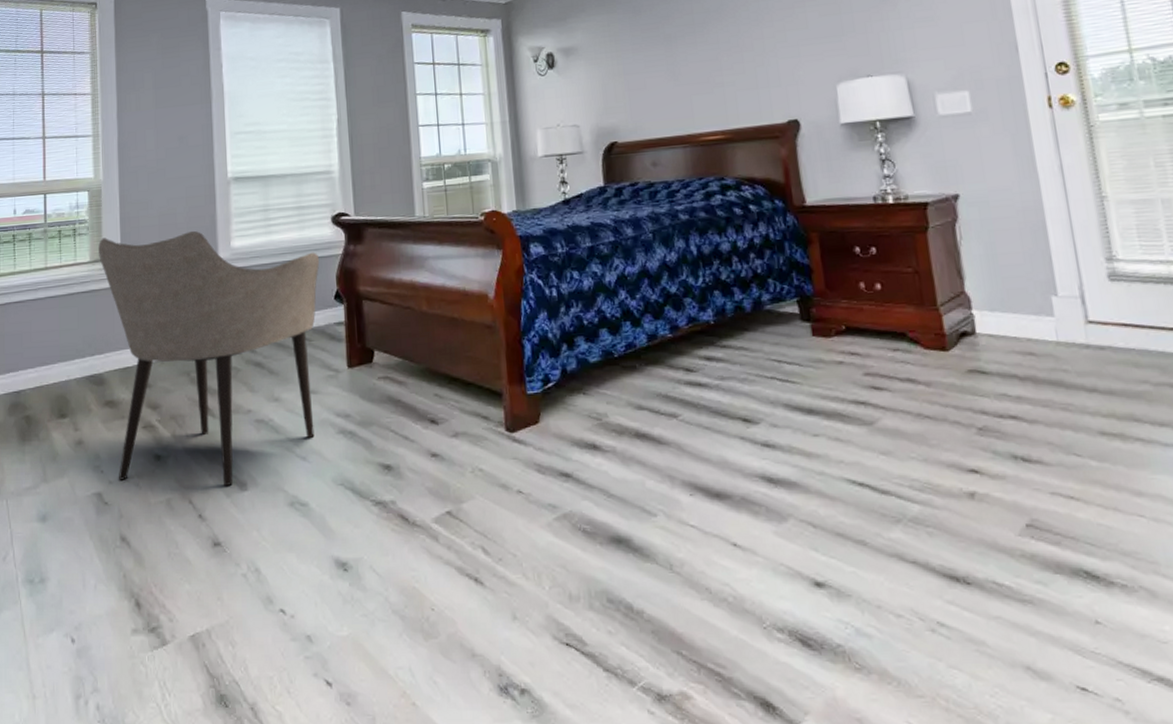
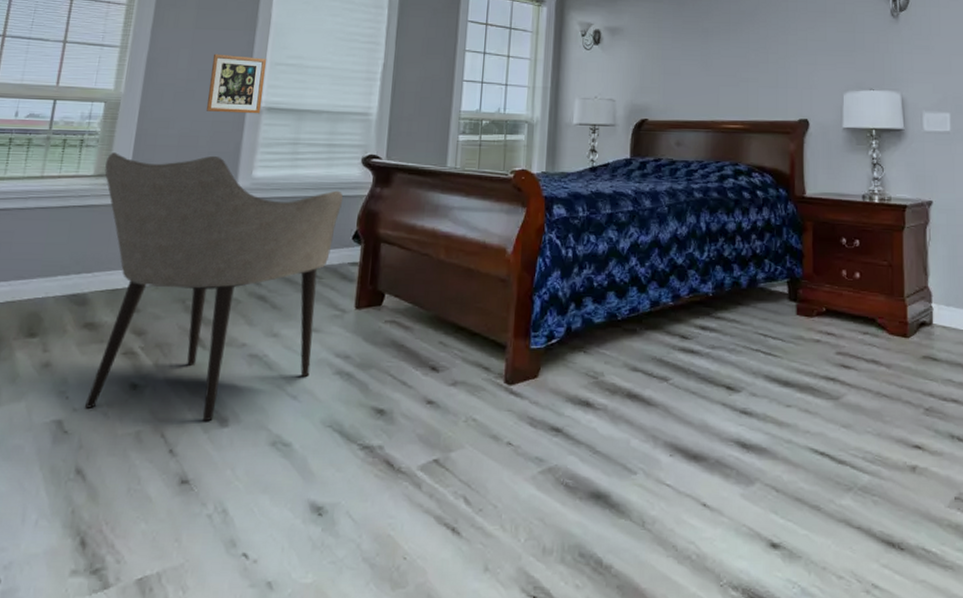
picture frame: none [177,129,229,188] -> present [207,53,267,114]

